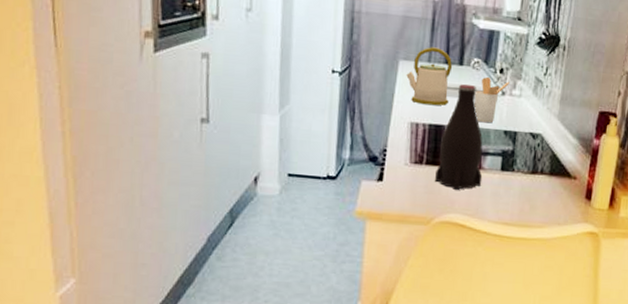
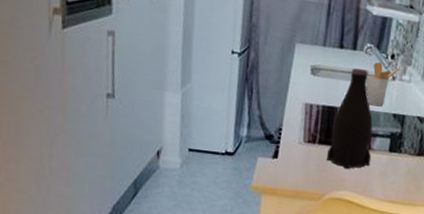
kettle: present [406,47,452,106] -> none [302,31,346,89]

